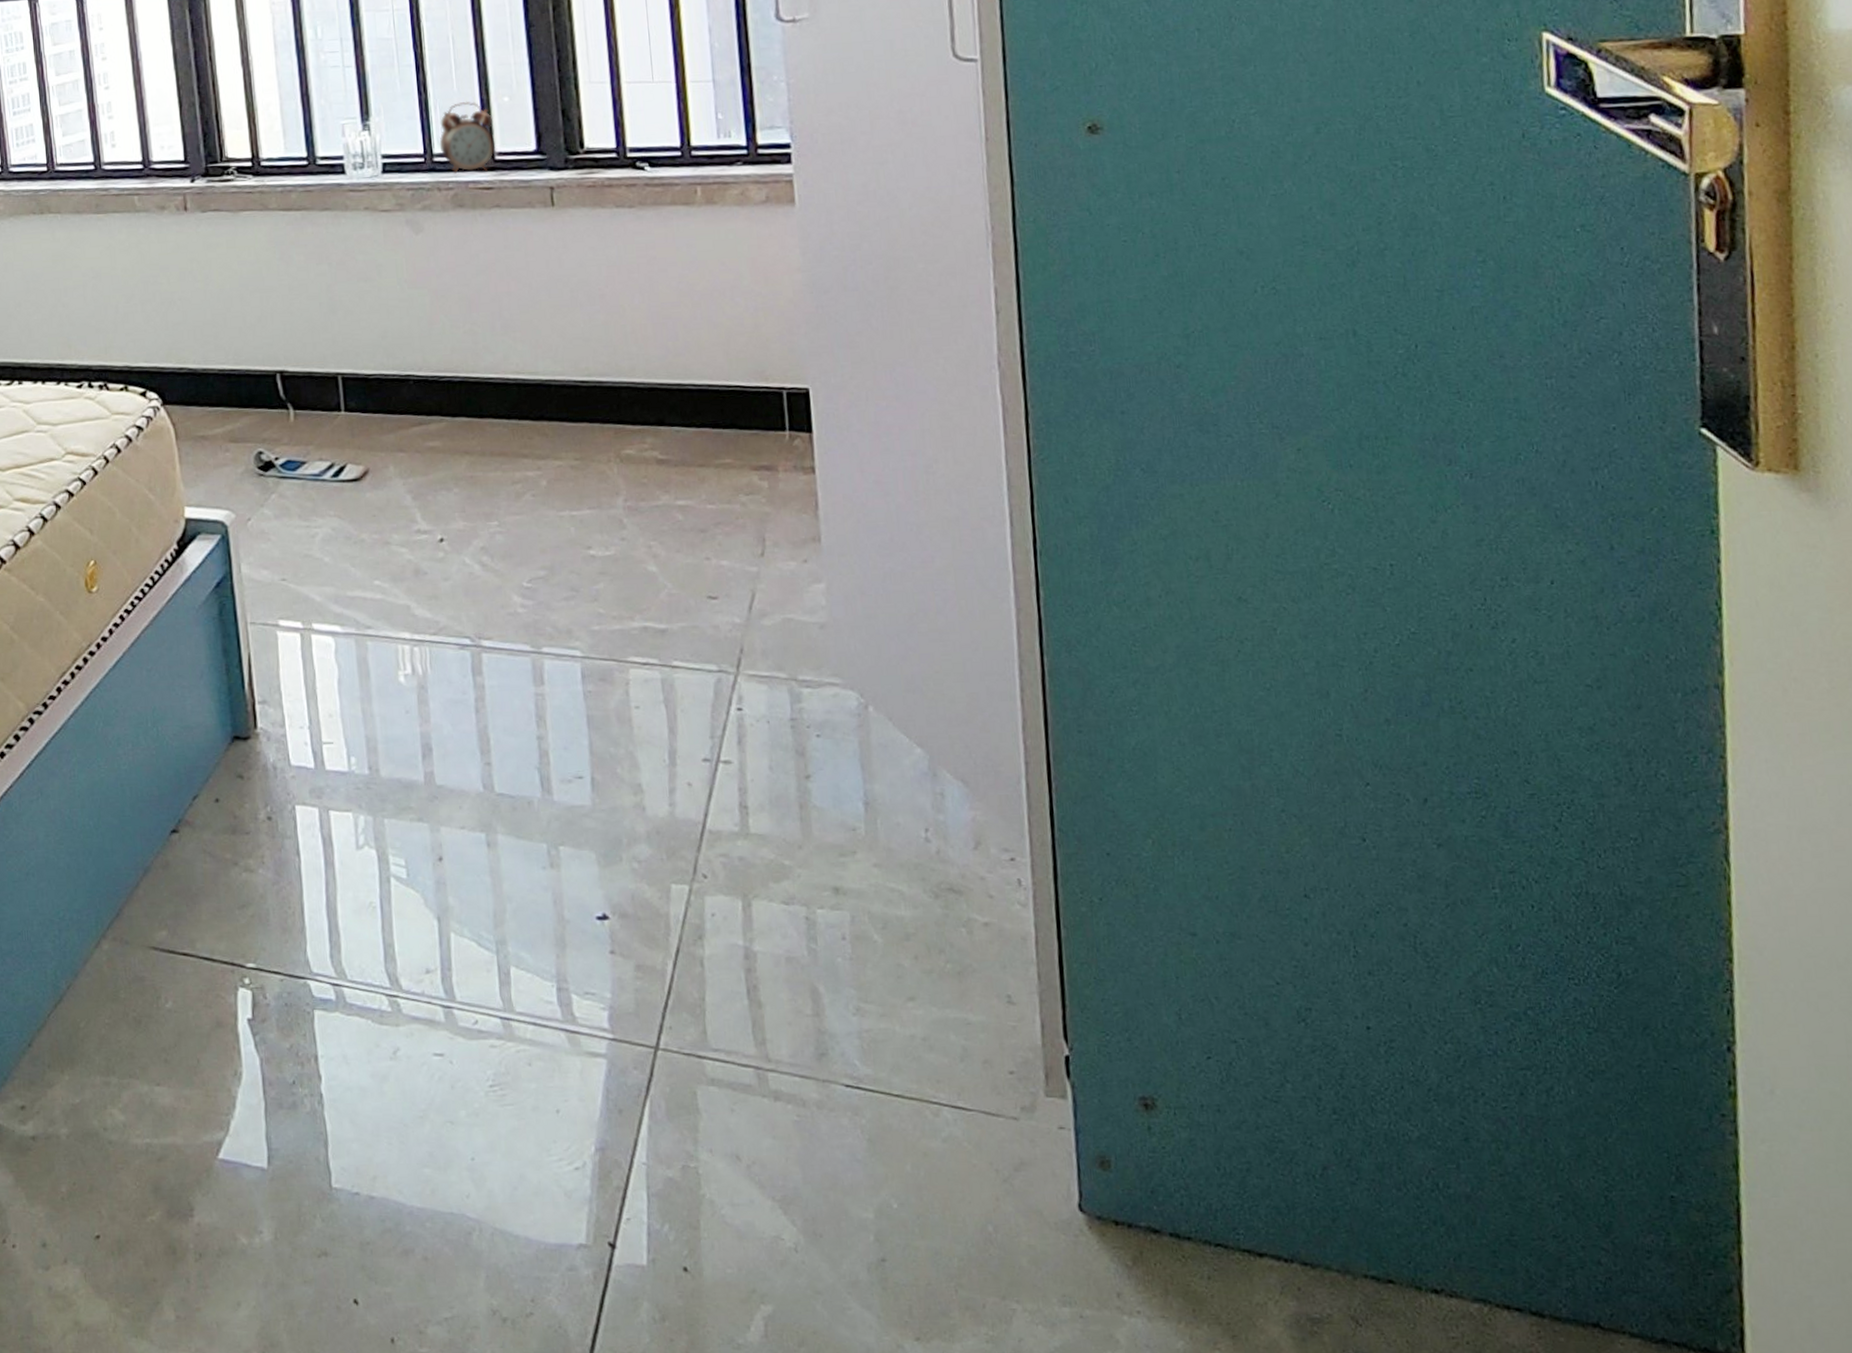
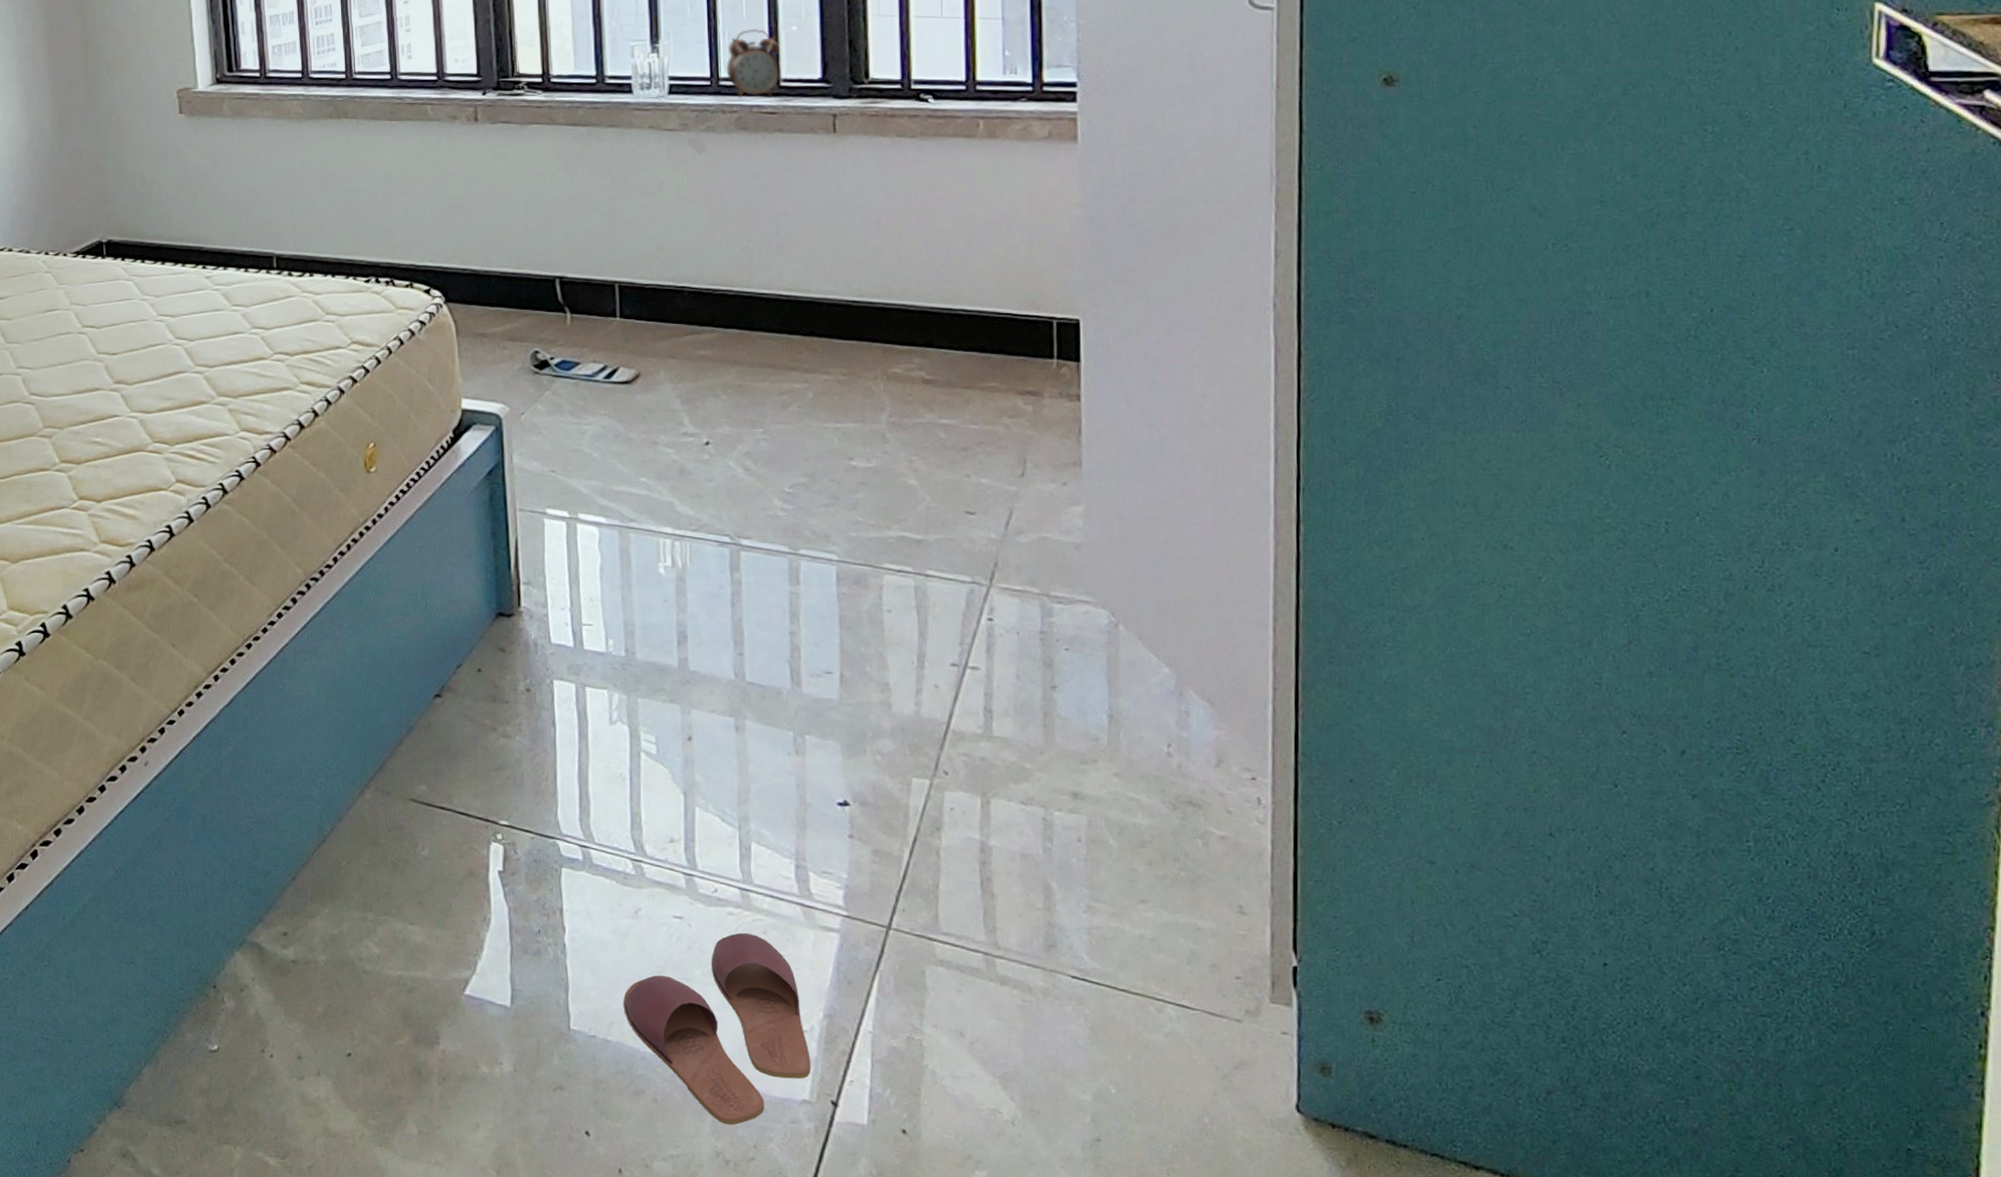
slippers: none [386,1066,586,1279] -> present [623,932,811,1125]

